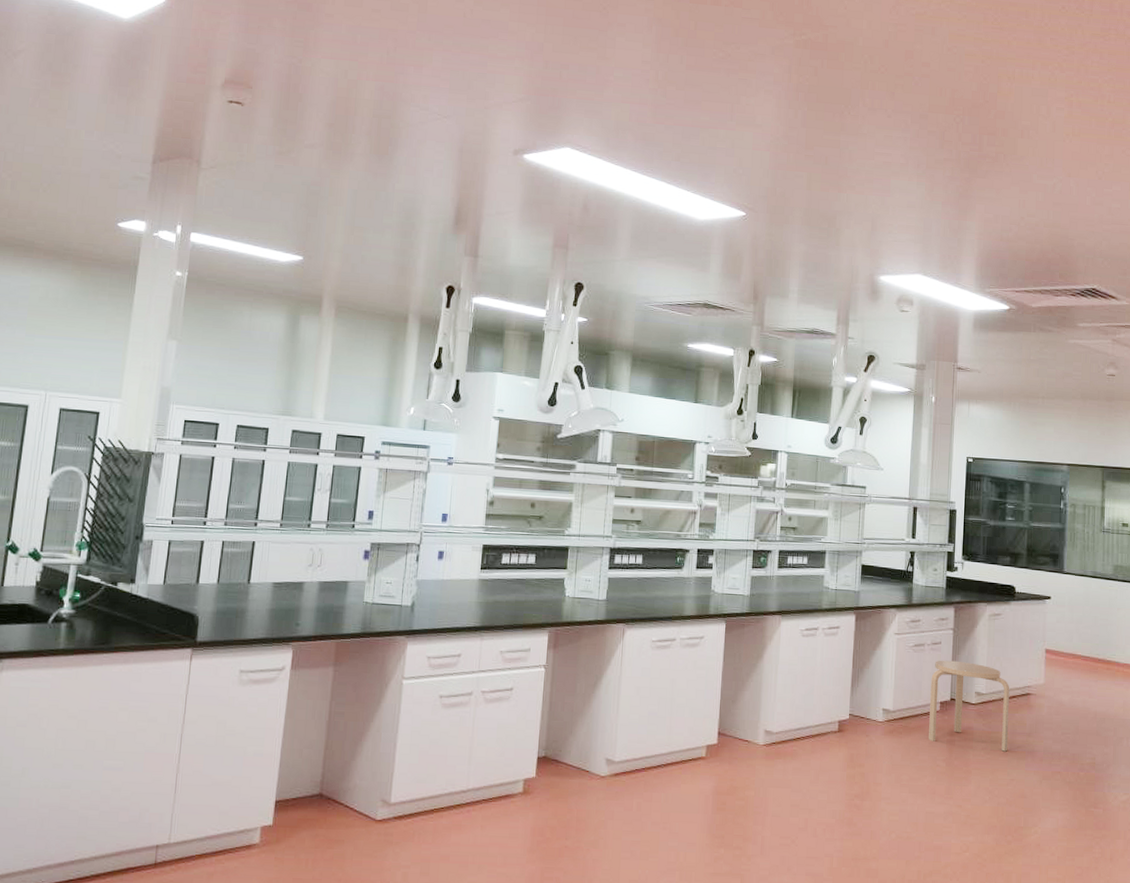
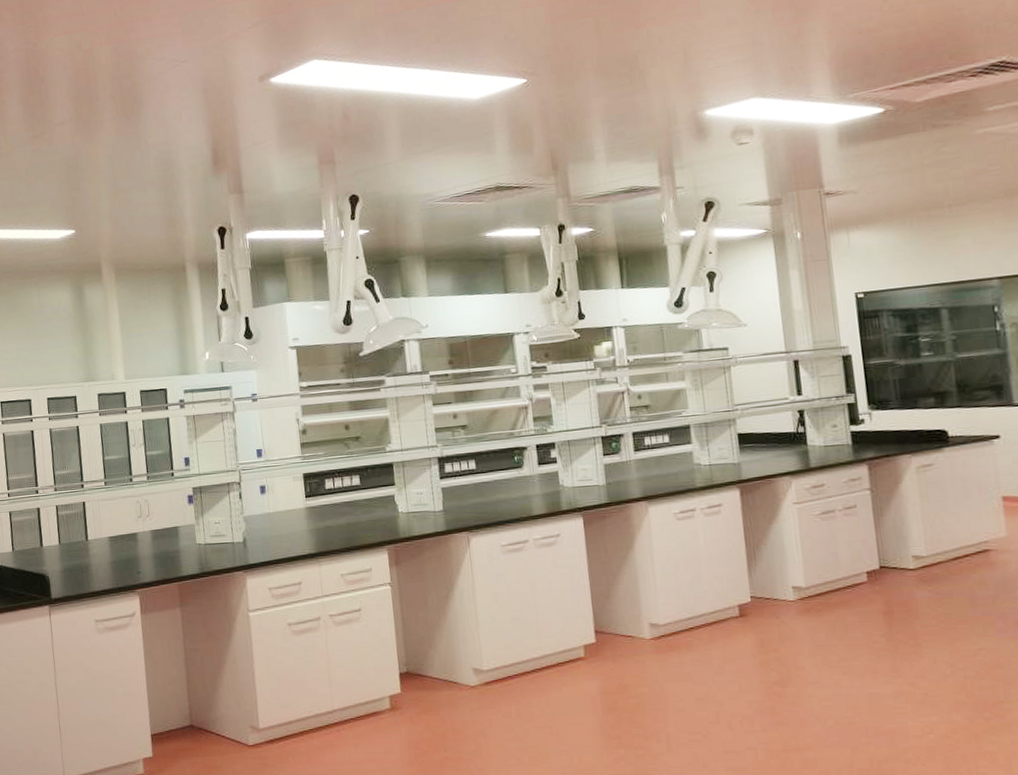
stool: present [929,660,1010,752] -> none [849,523,969,619]

